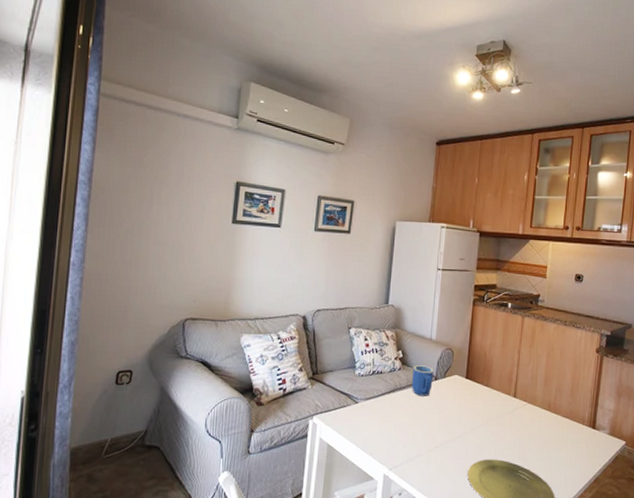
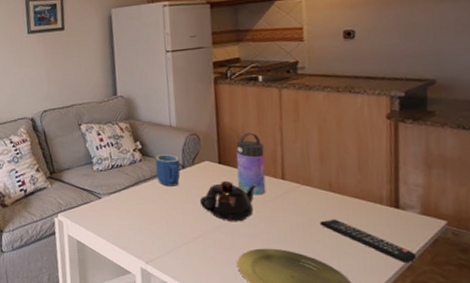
teapot: none [444,394,495,434] -> present [199,180,258,222]
water bottle: none [479,352,504,410] -> present [236,132,266,195]
remote control: none [537,435,602,477] -> present [319,219,417,264]

